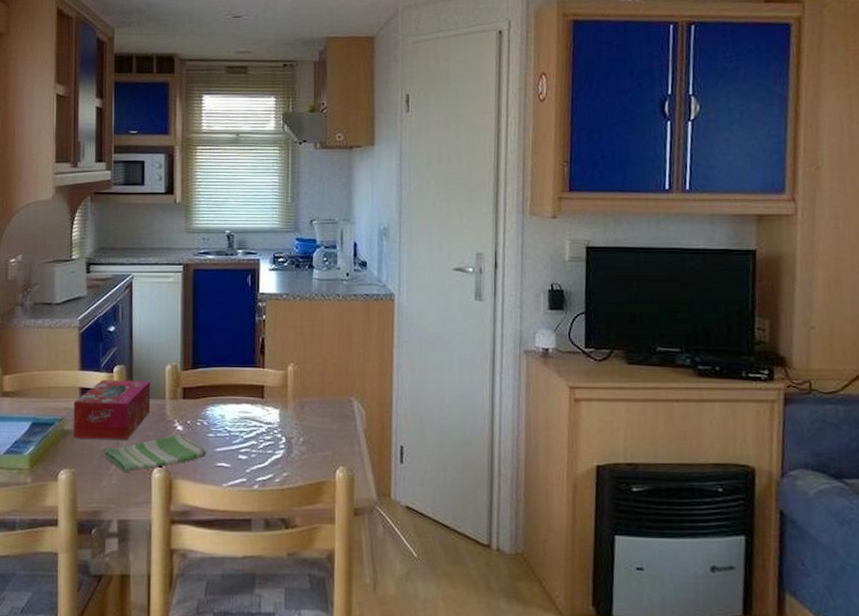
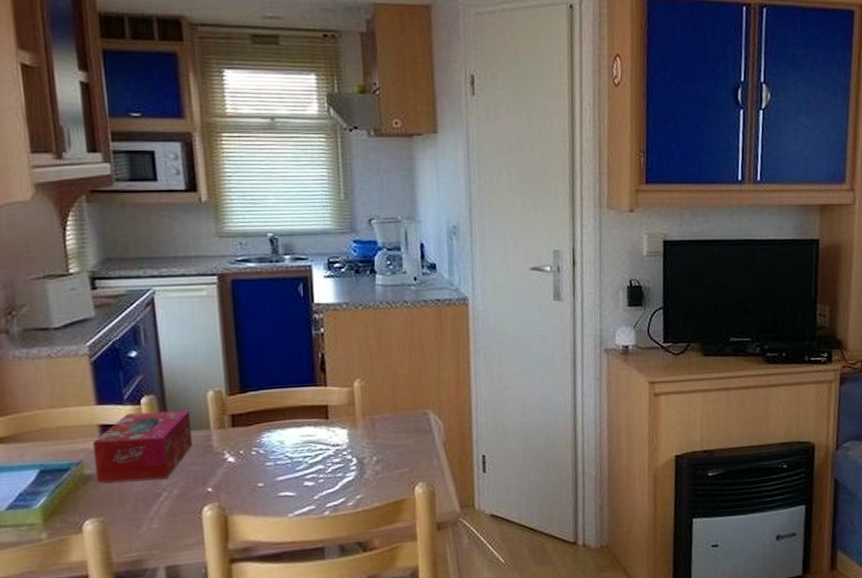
dish towel: present [102,434,207,472] -> none [136,466,266,514]

